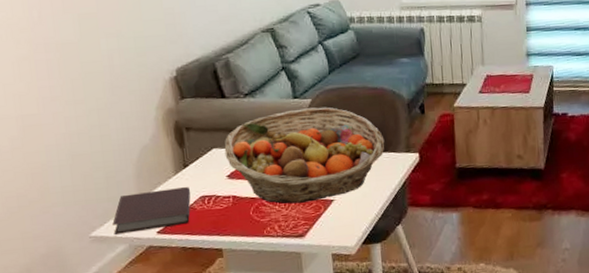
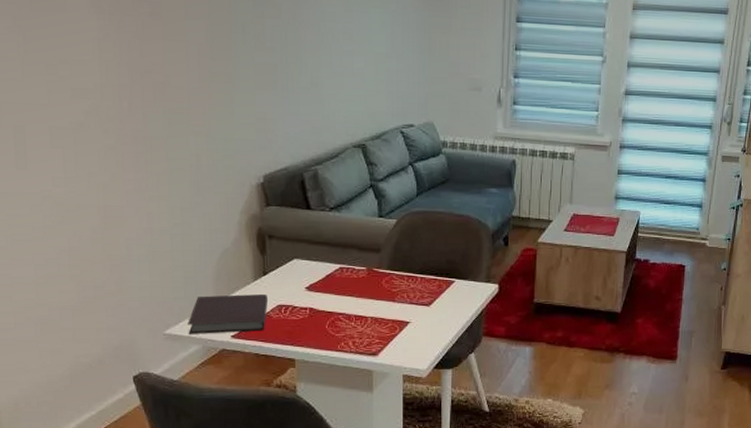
fruit basket: present [224,107,385,204] -> none [305,228,466,322]

